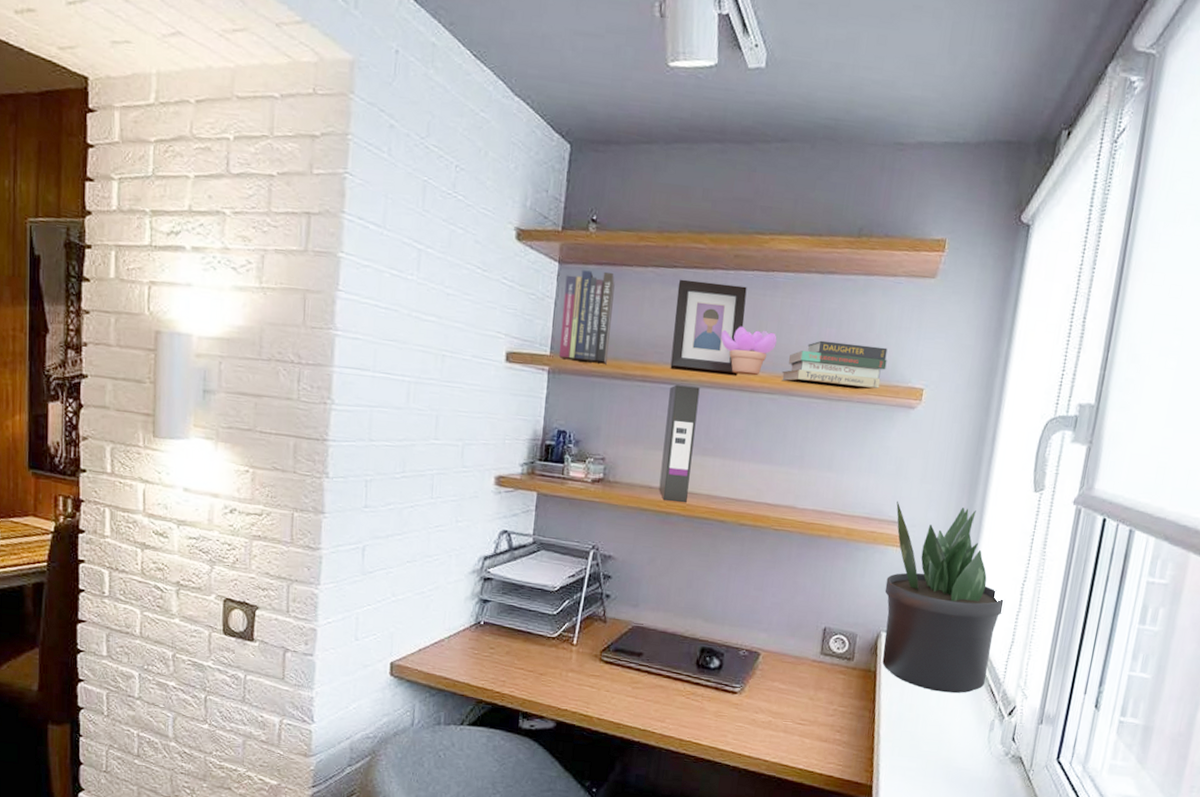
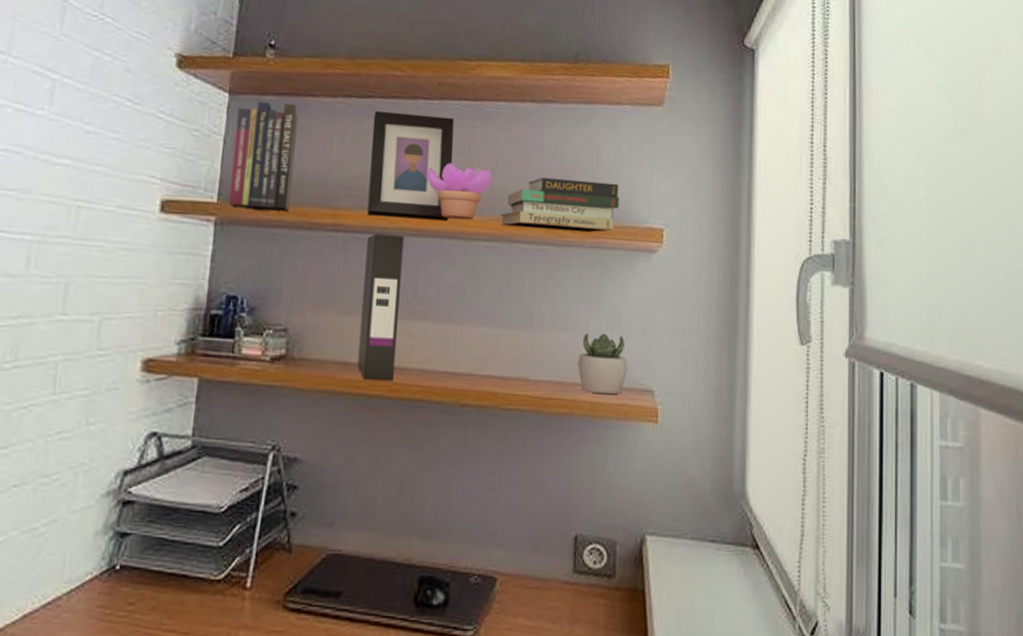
succulent plant: none [837,473,881,524] -> present [578,333,628,395]
planter: present [882,501,1005,694] -> none [644,364,787,612]

